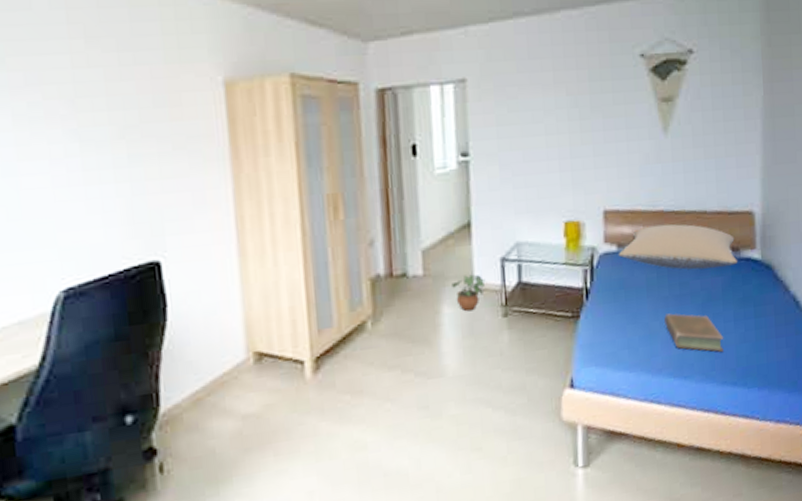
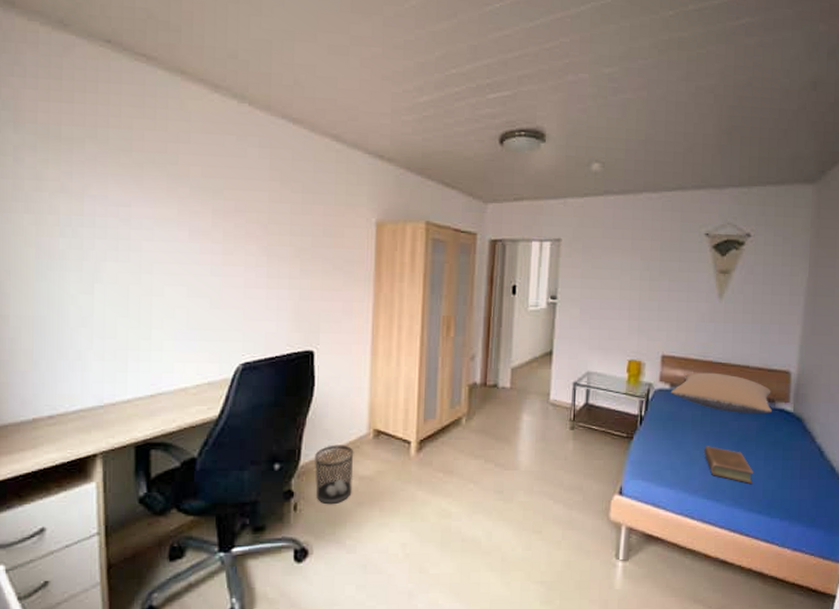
waste bin: none [179,377,234,458] -> present [315,444,354,505]
potted plant: present [451,274,486,312] -> none [532,392,559,421]

